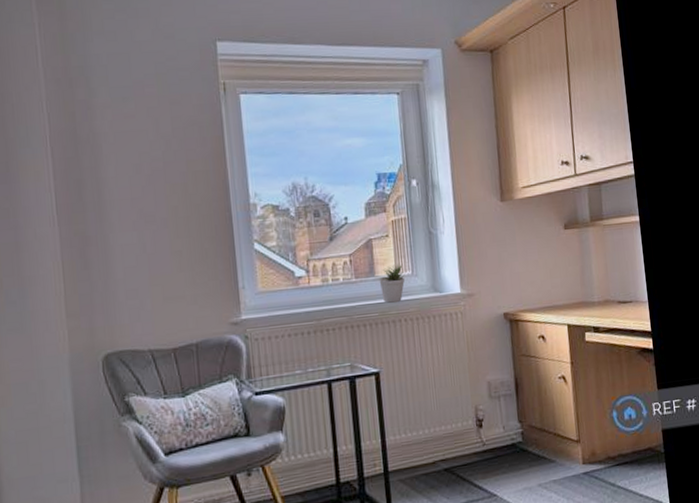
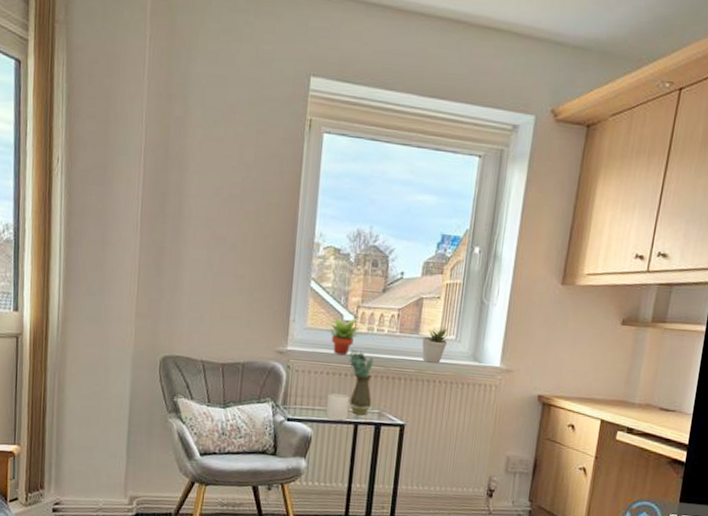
succulent plant: none [278,270,319,314] -> present [325,316,365,356]
mug: none [293,353,320,384] -> present [325,393,350,420]
vase: none [308,304,342,372] -> present [349,349,374,415]

